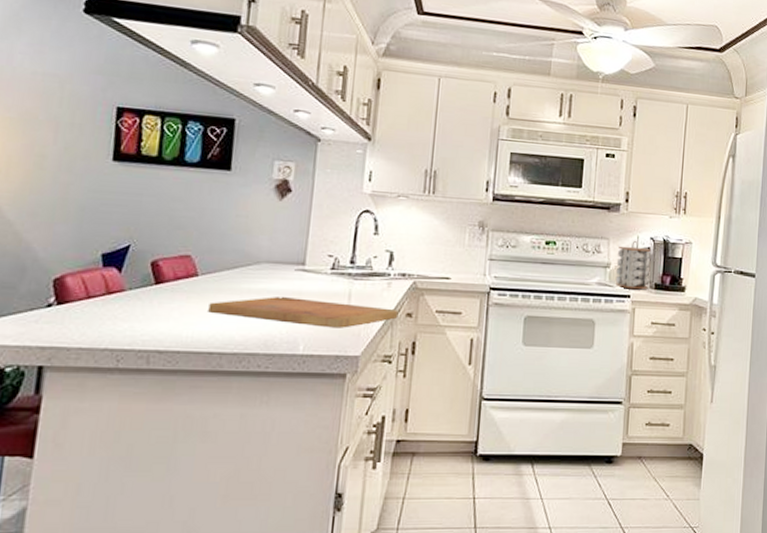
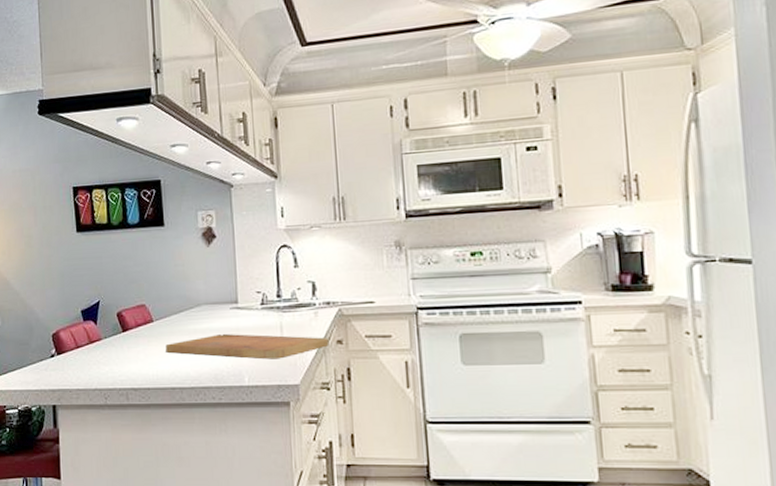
spice rack: present [616,241,651,290] -> none [558,239,603,295]

